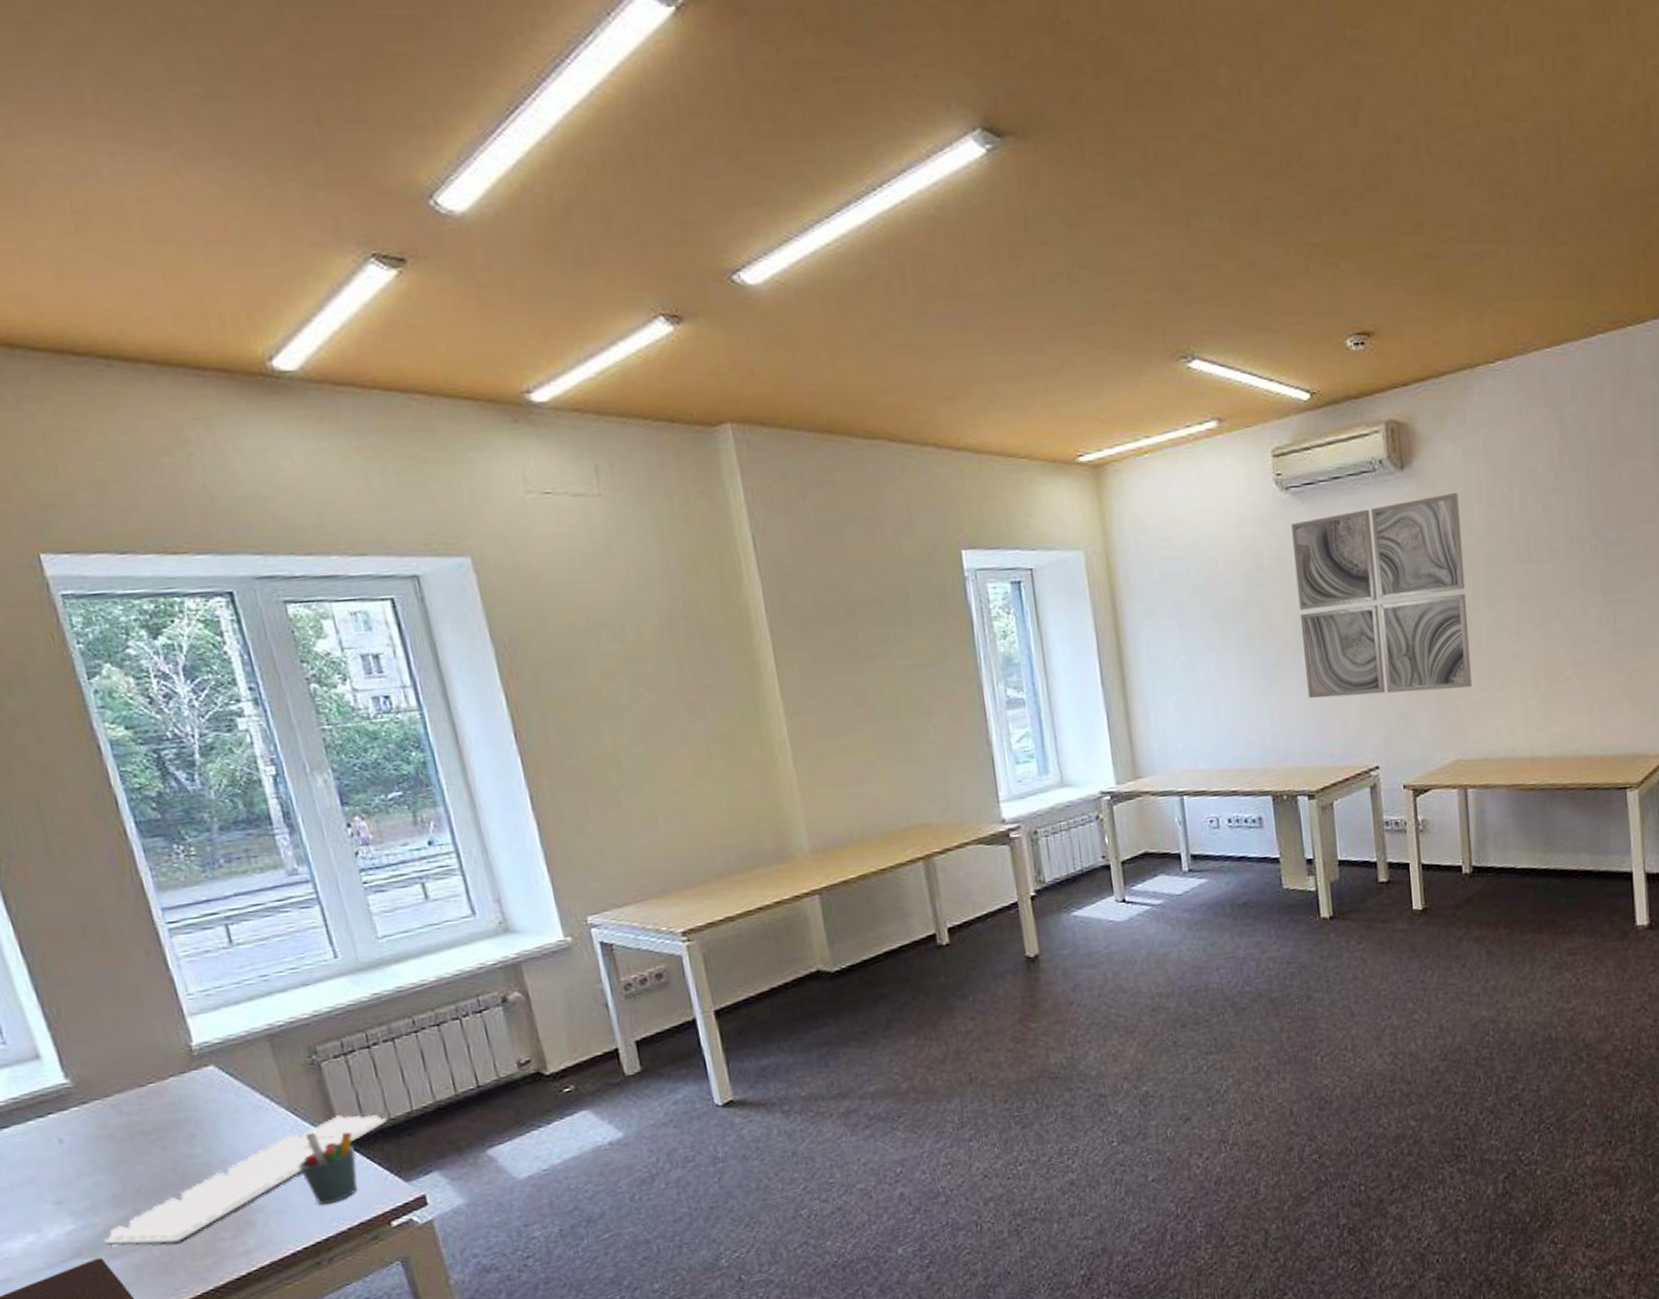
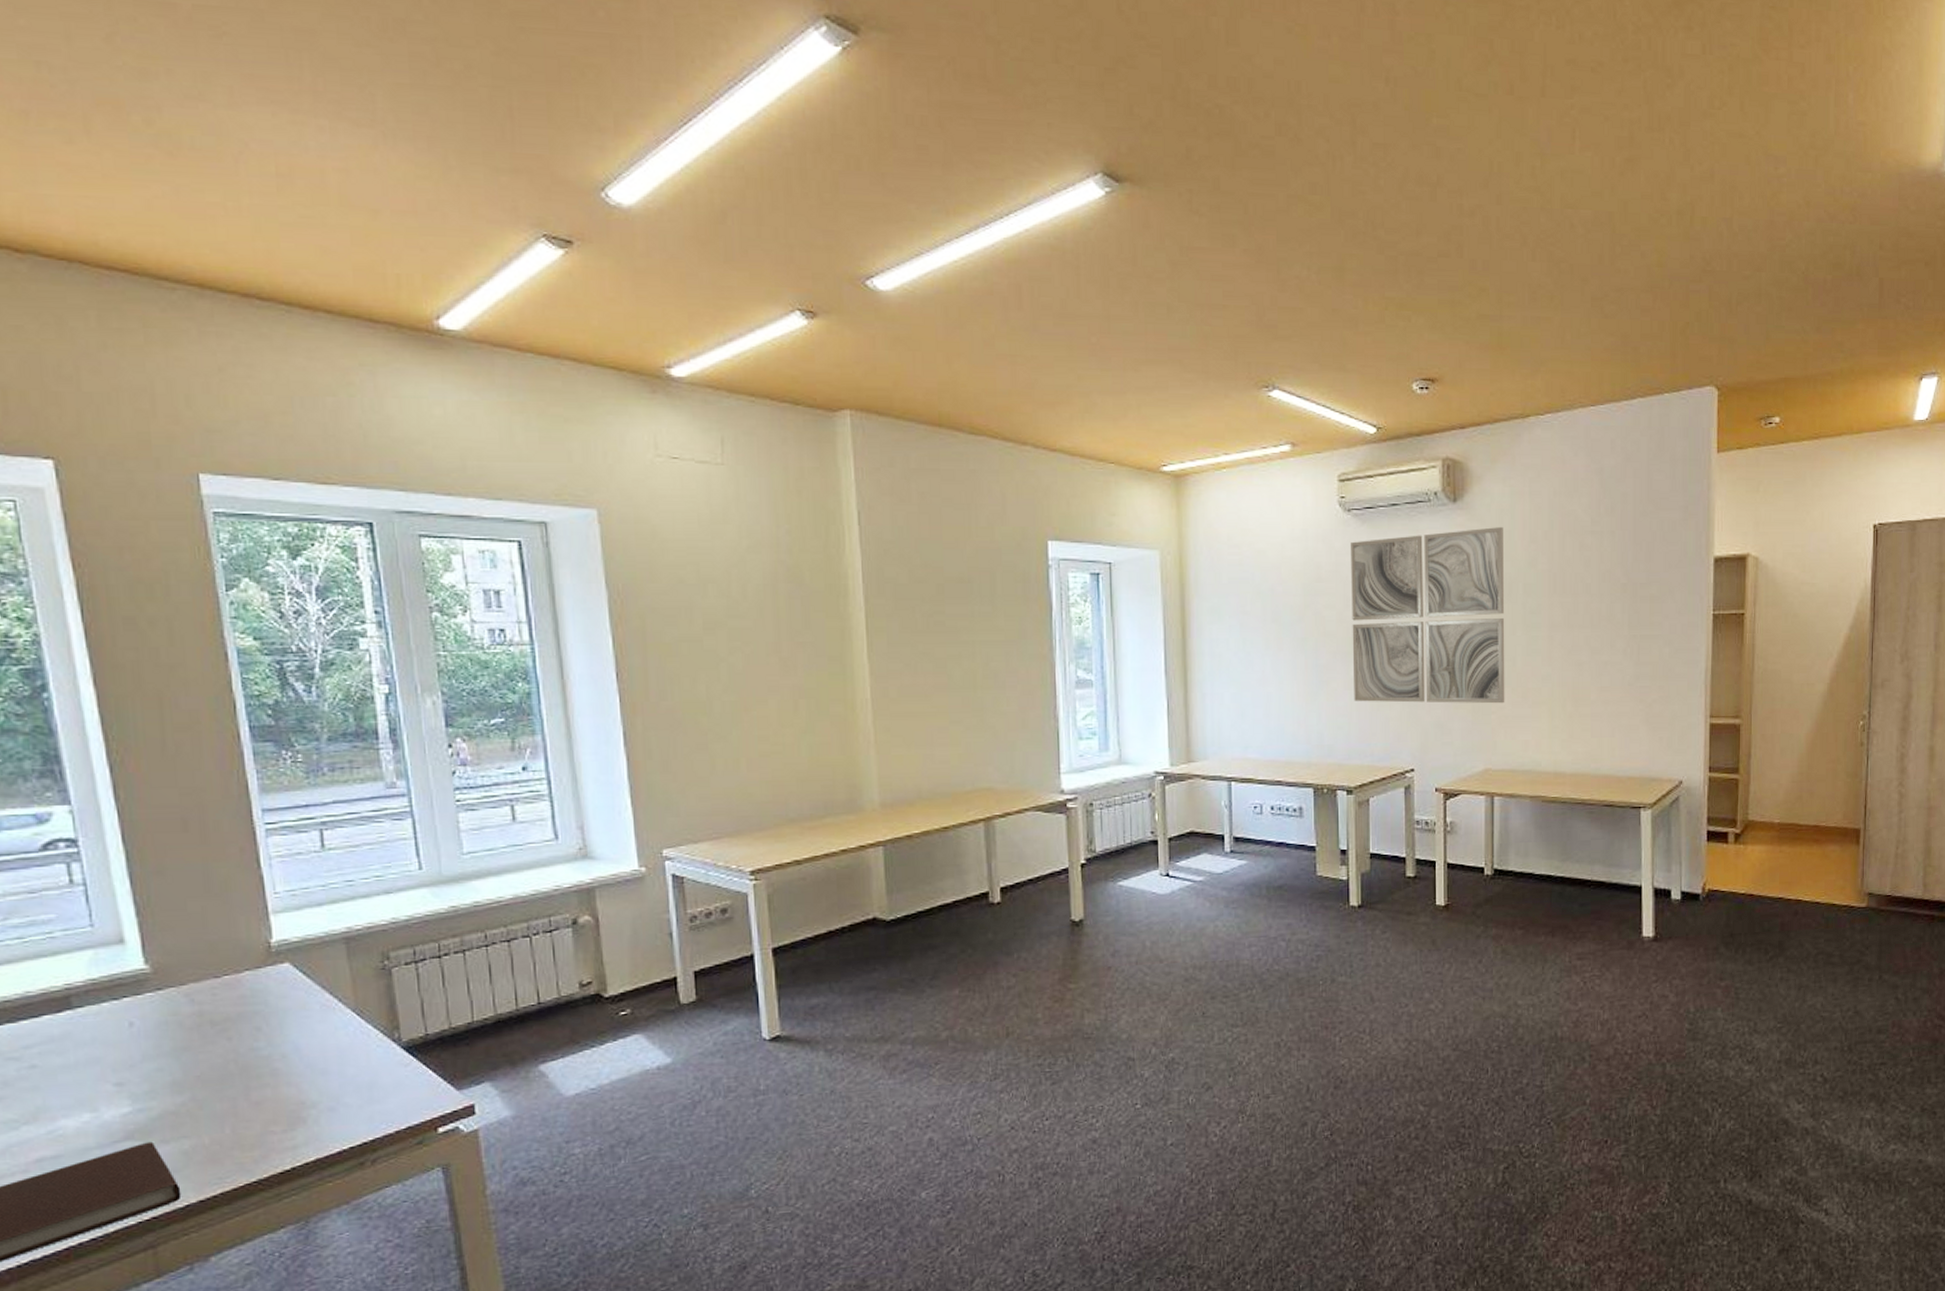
keyboard: present [103,1114,388,1246] -> none [157,1020,448,1134]
pen holder: present [298,1131,358,1205] -> none [356,1034,413,1107]

